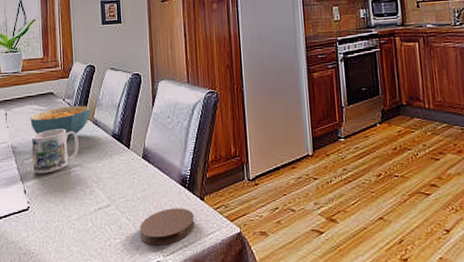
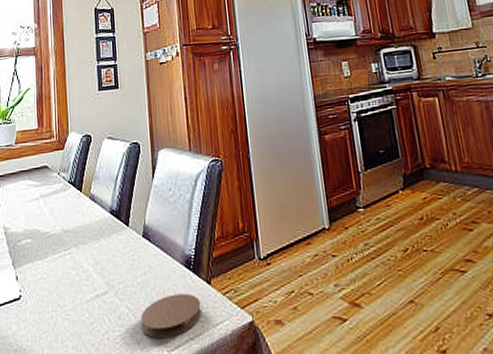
cereal bowl: present [30,105,91,140] -> none [23,179,87,218]
mug: present [32,129,79,174] -> none [25,206,74,258]

